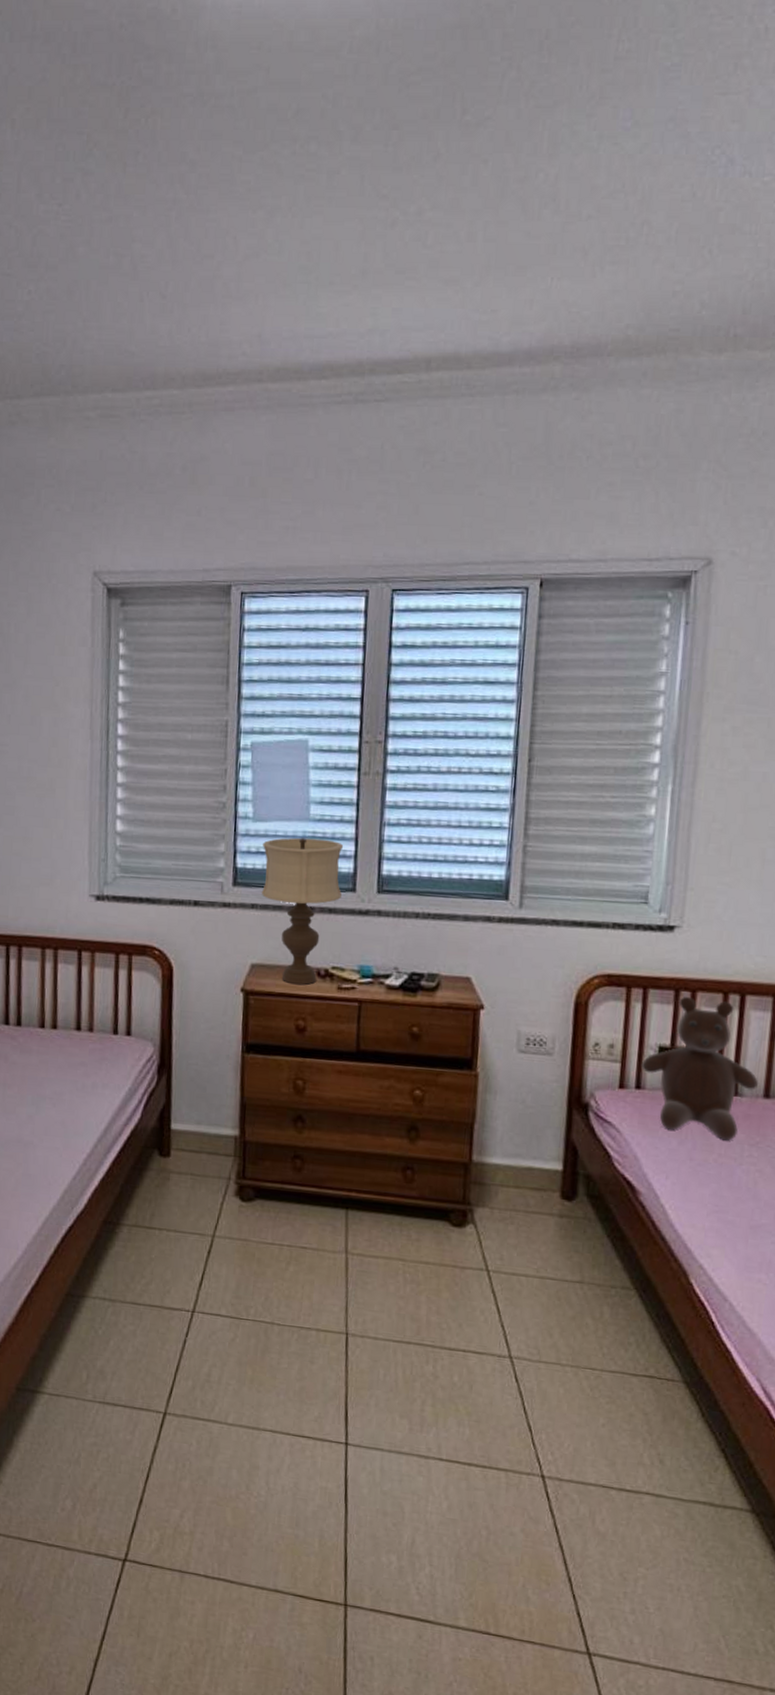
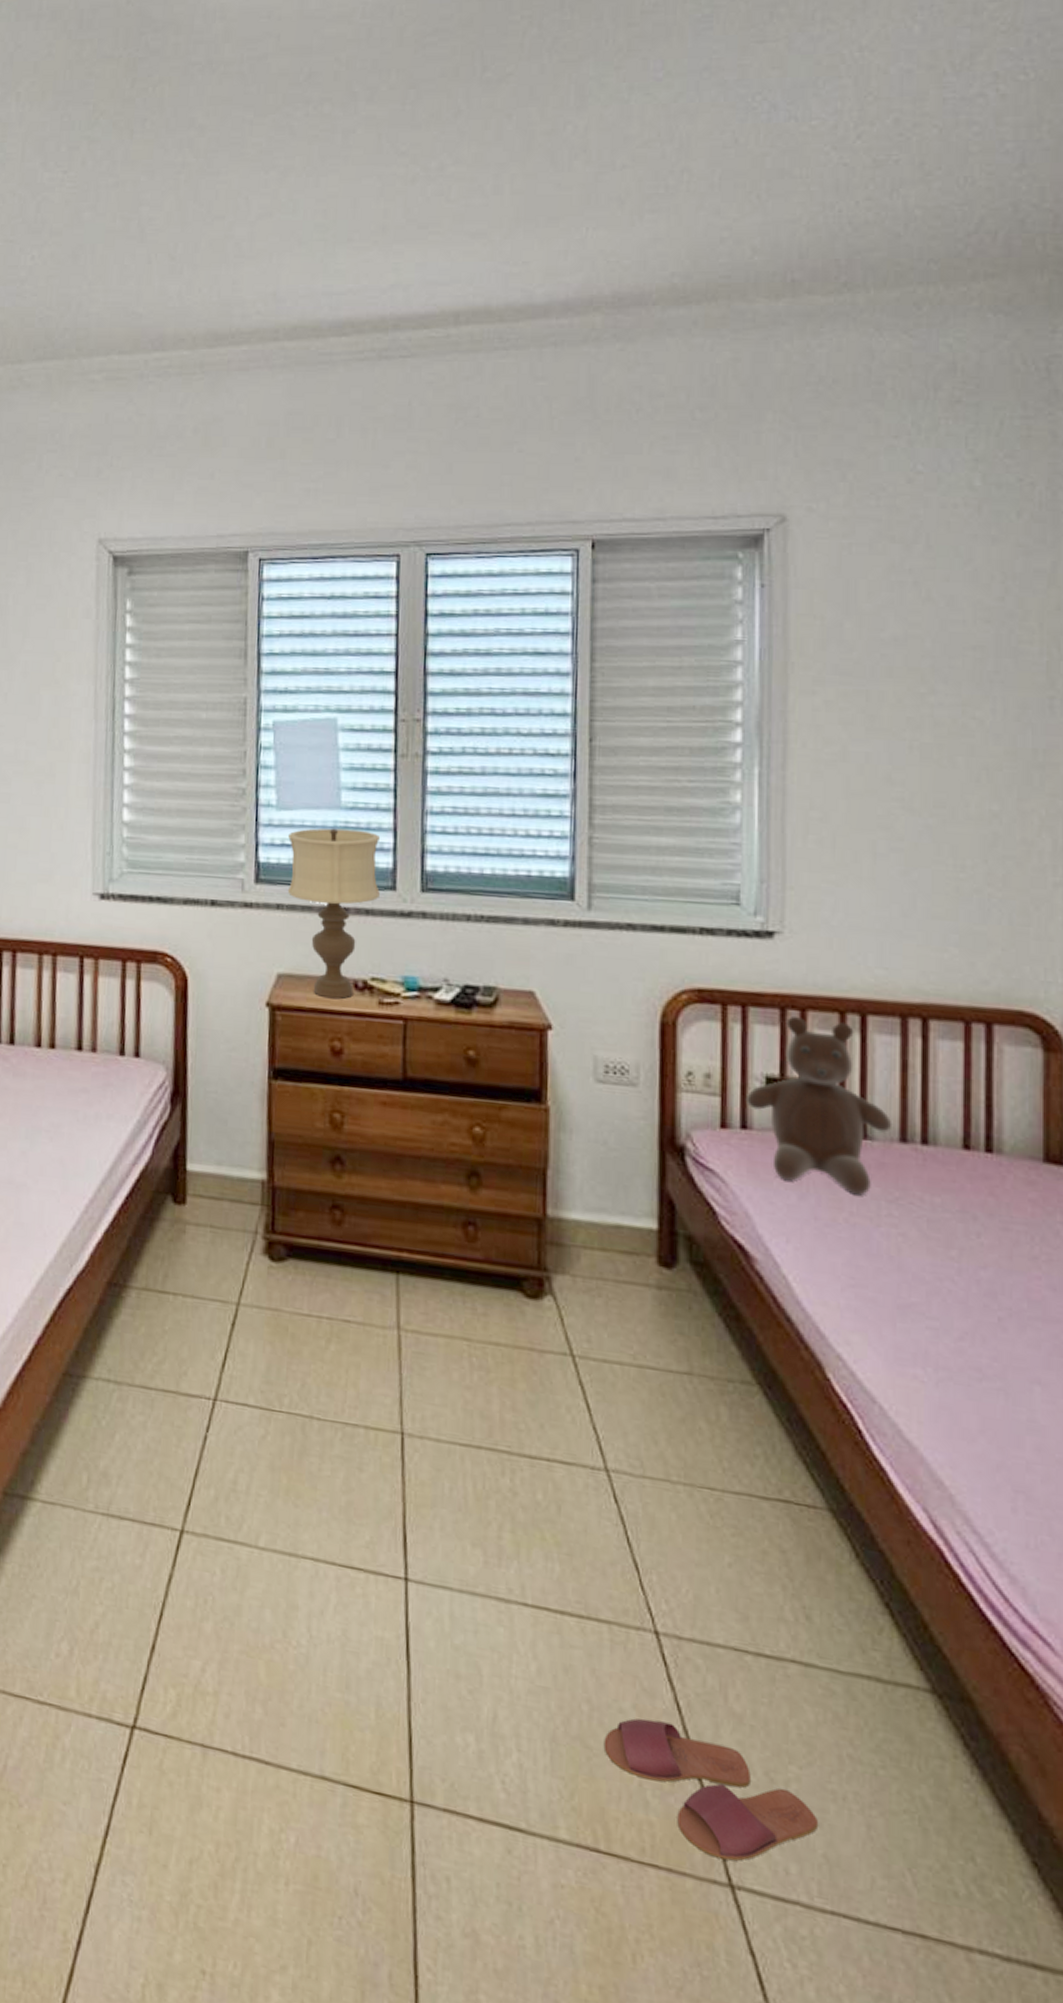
slippers: none [497,1538,657,1636] -> present [603,1718,818,1861]

